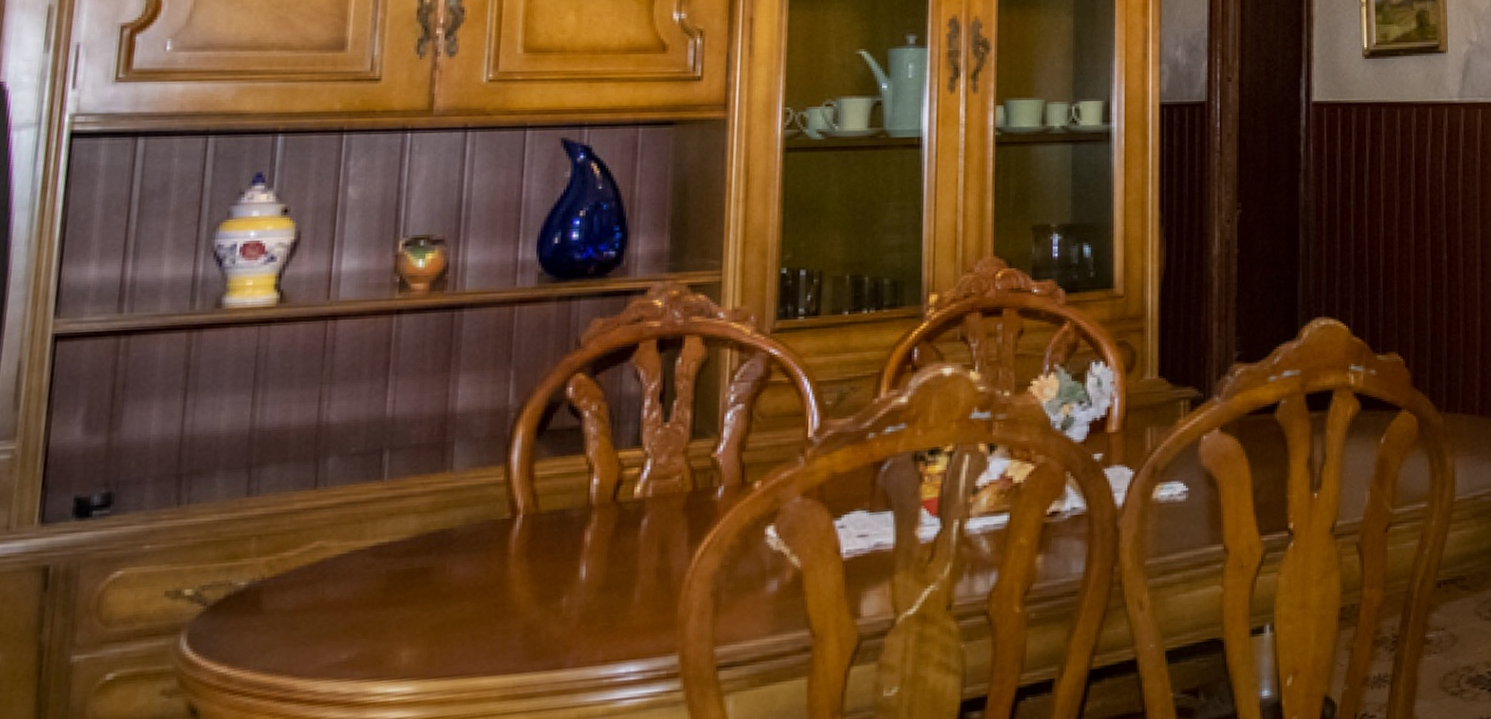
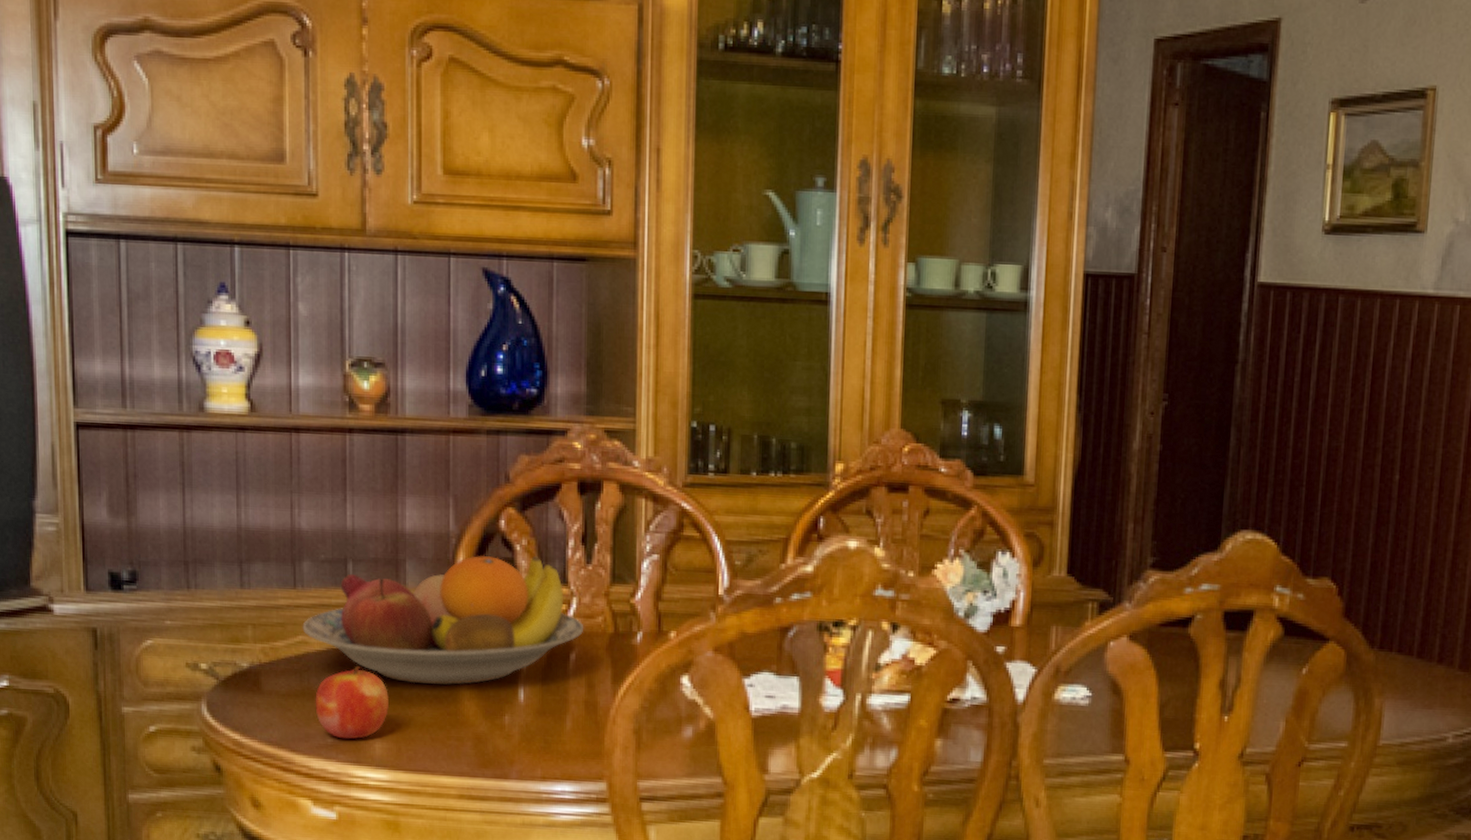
fruit bowl: none [321,420,659,577] -> present [302,555,584,685]
apple: none [328,565,423,653] -> present [315,665,390,739]

